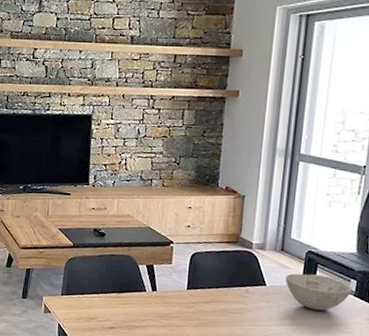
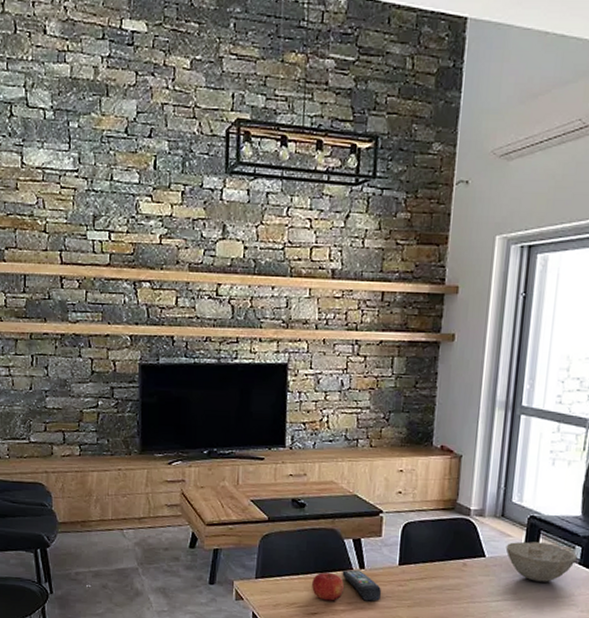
fruit: none [110,292,138,318] -> present [312,572,344,601]
remote control: none [136,291,172,320] -> present [342,569,382,602]

